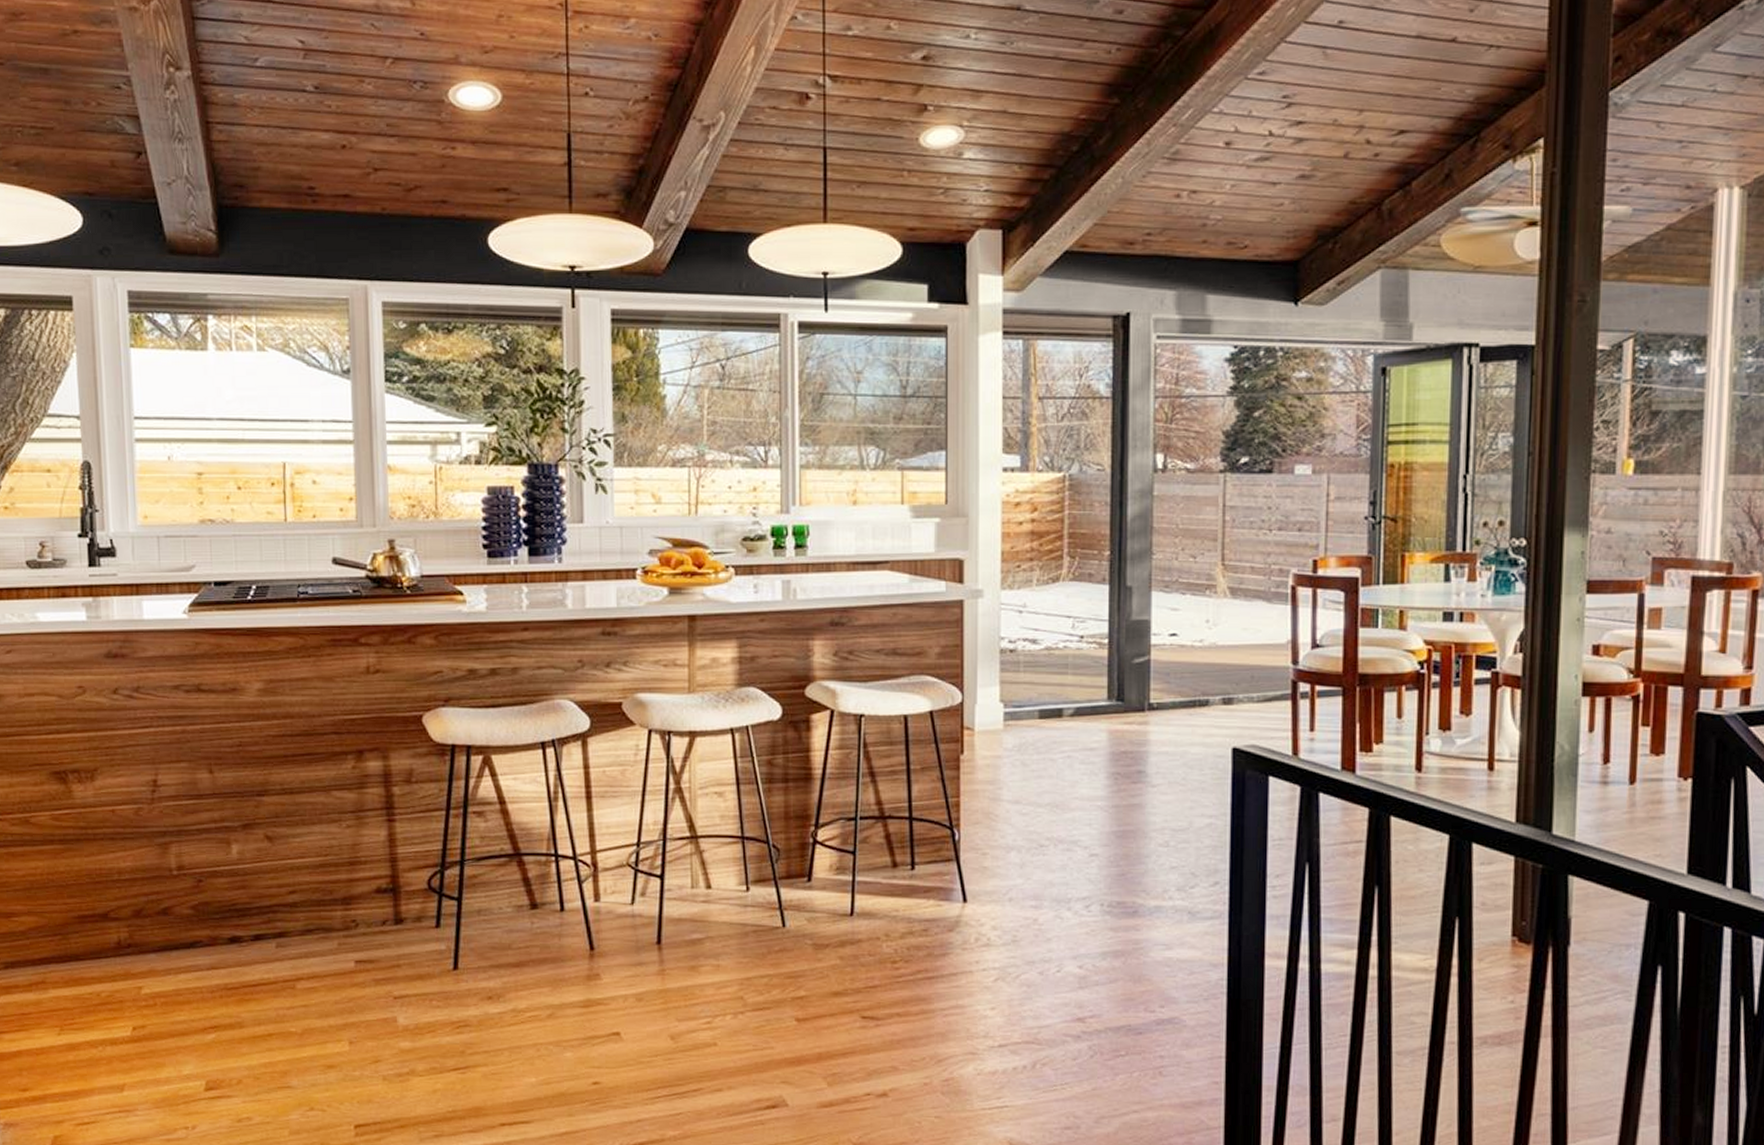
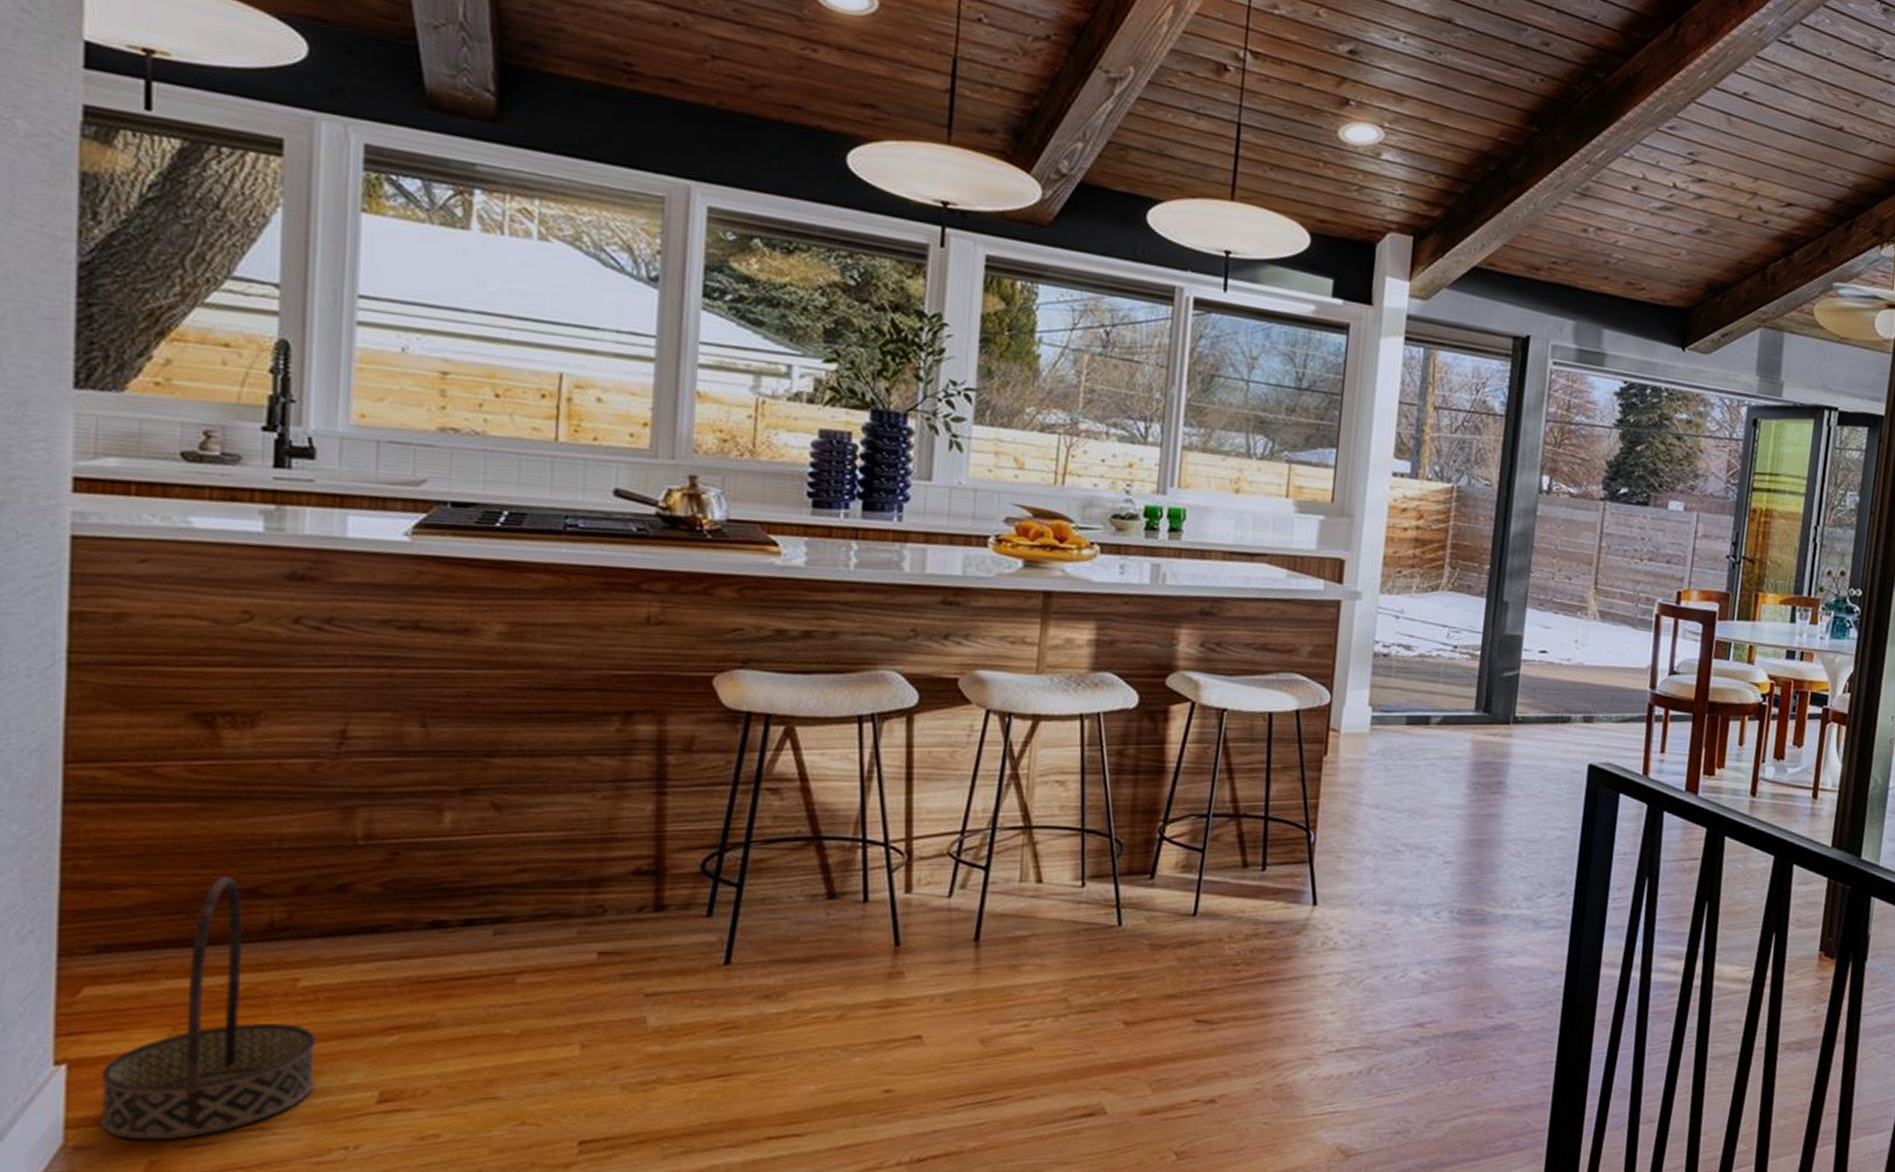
basket: none [17,905,160,1120] -> present [98,877,317,1141]

